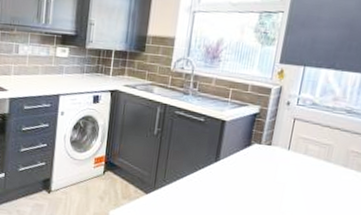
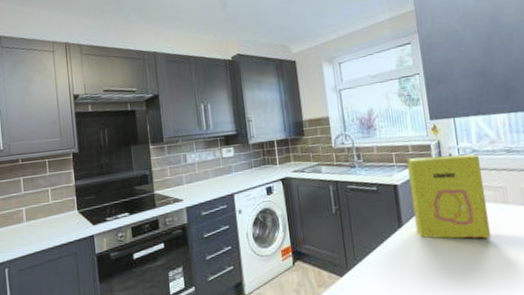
cereal box: none [231,97,317,190] -> present [406,153,492,239]

